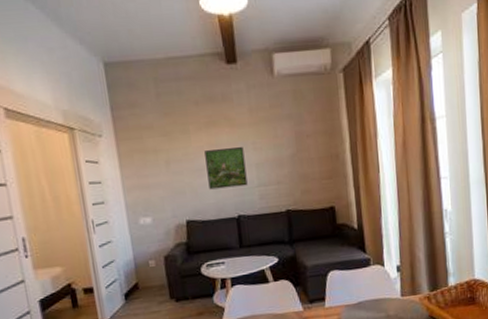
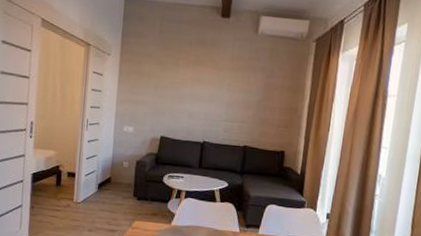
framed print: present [204,147,248,190] -> none [185,83,220,119]

